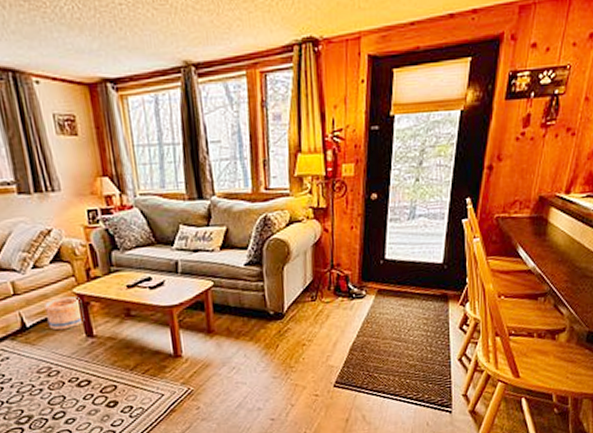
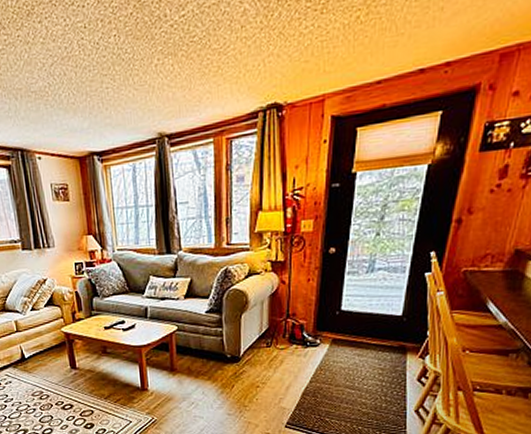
basket: present [45,296,85,331] -> none [39,335,70,362]

